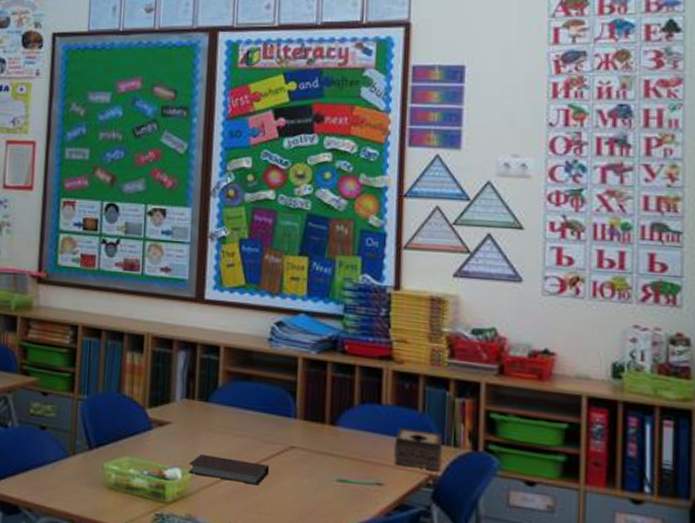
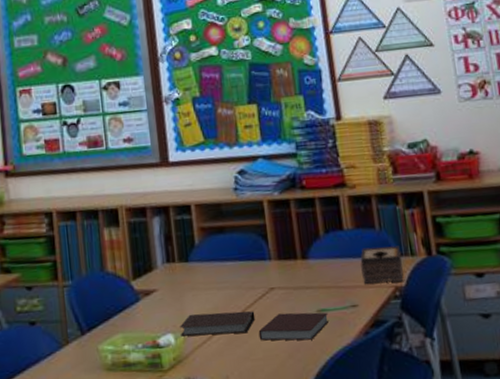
notebook: none [270,473,349,508] -> present [258,312,329,341]

